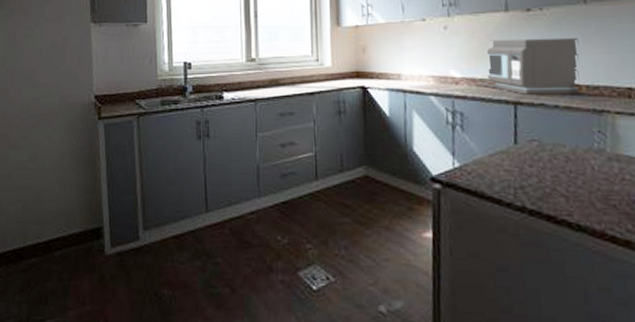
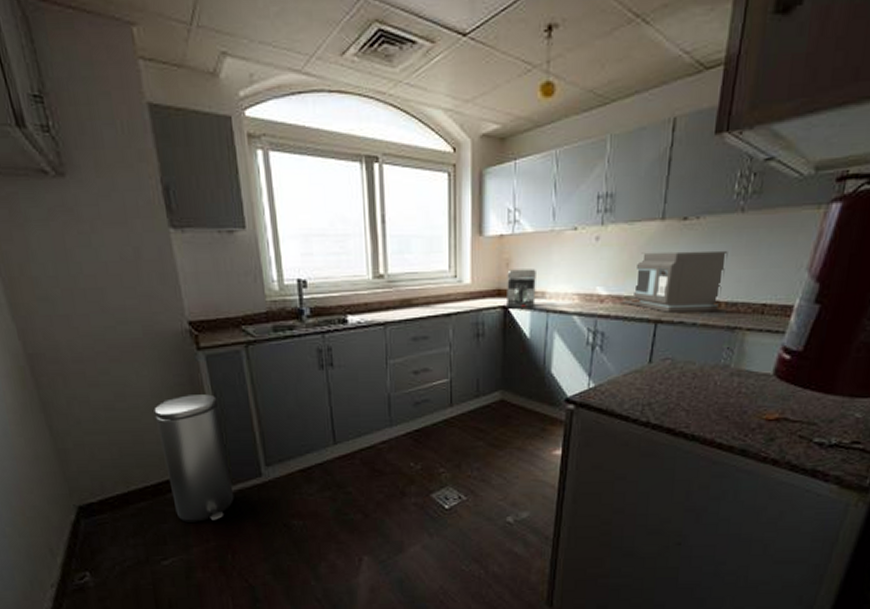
pedal bin: none [56,157,113,283] -> present [154,393,234,522]
coffee maker: none [364,54,393,89] -> present [505,269,536,309]

